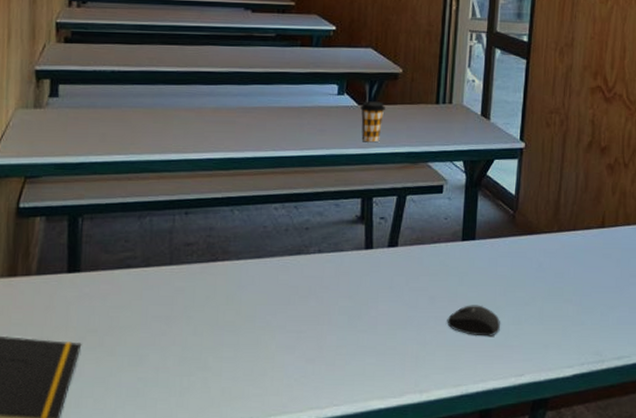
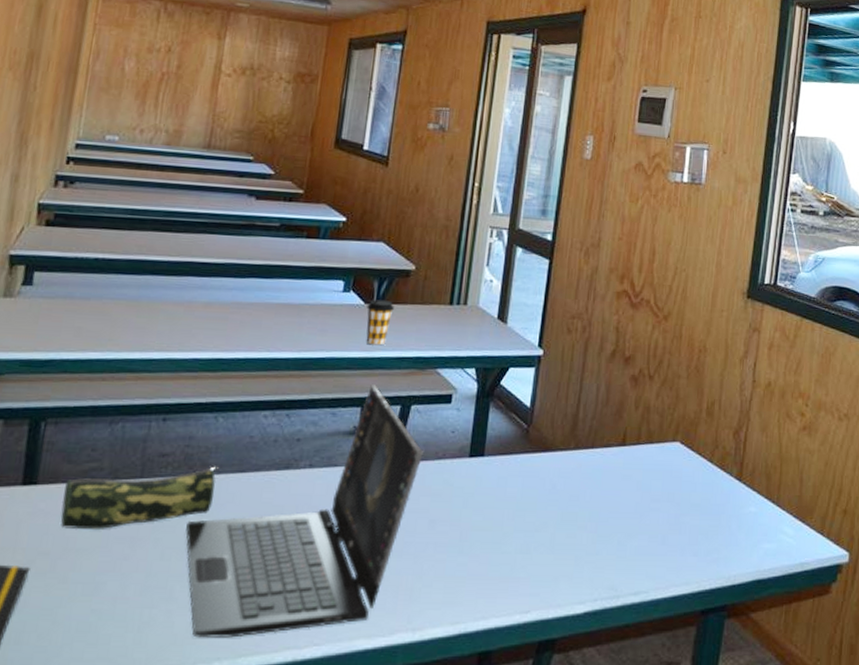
pencil case: none [103,253,239,309] -> present [60,466,220,529]
laptop: none [214,178,420,401] -> present [186,384,423,638]
mouse: present [447,305,500,336] -> none [447,530,507,567]

